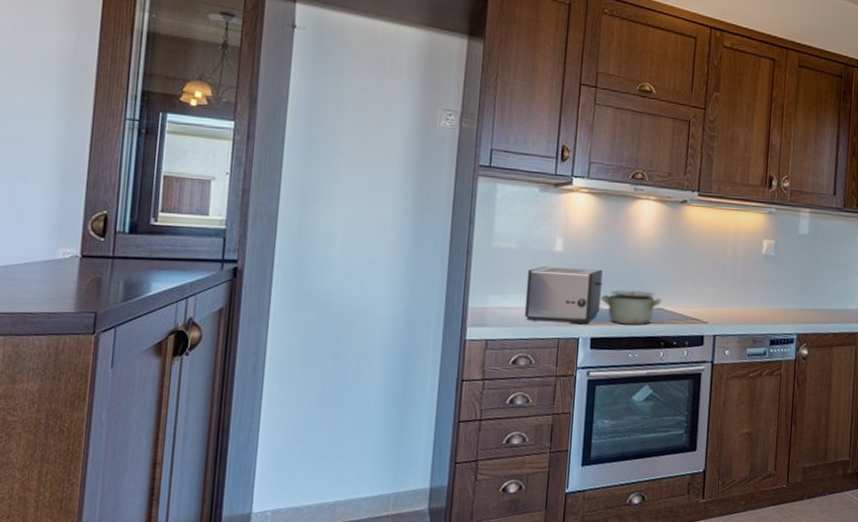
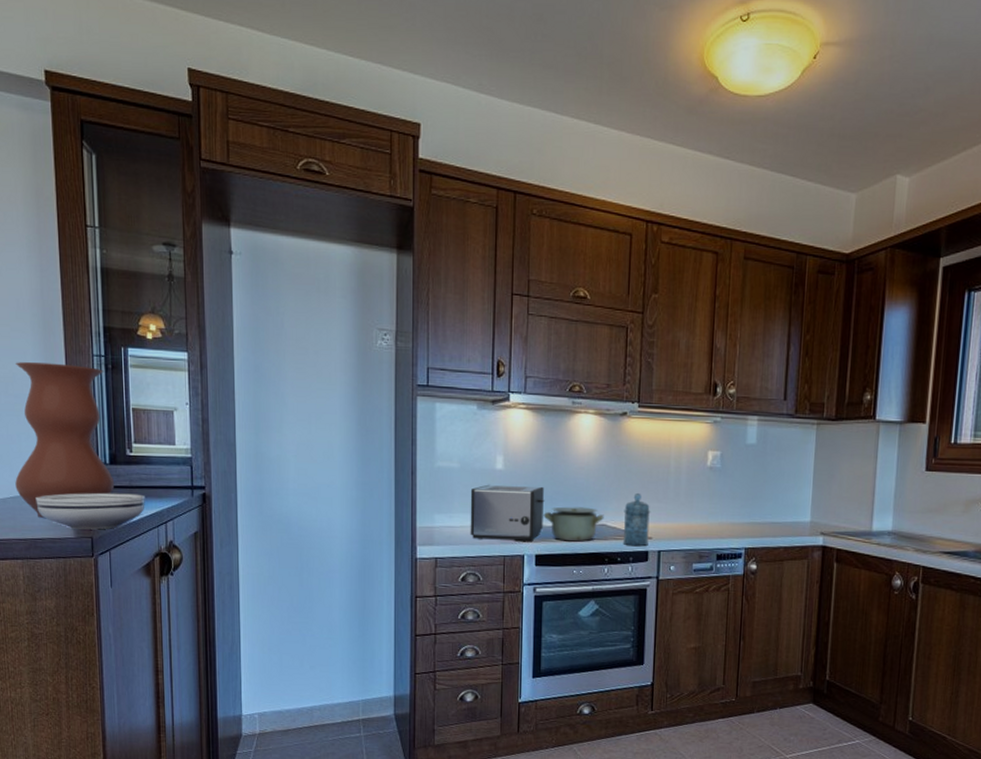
vase: none [10,121,136,290] -> present [15,362,115,518]
bowl: none [32,263,166,304] -> present [36,492,145,530]
canister: none [680,277,708,331] -> present [624,492,651,547]

